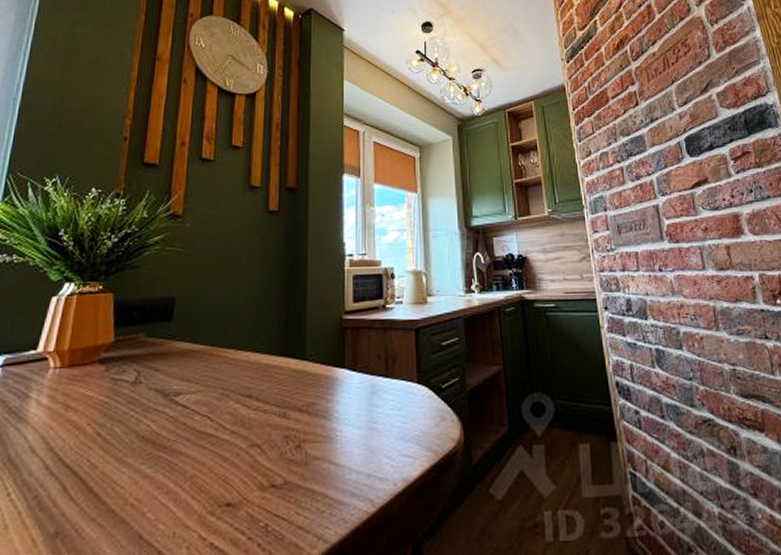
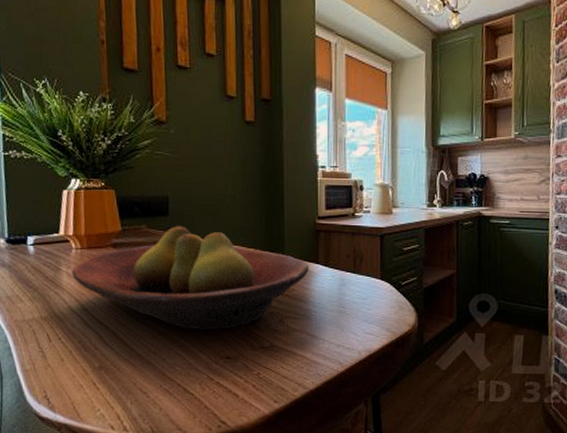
fruit bowl: none [43,332,334,468] -> present [72,226,309,331]

